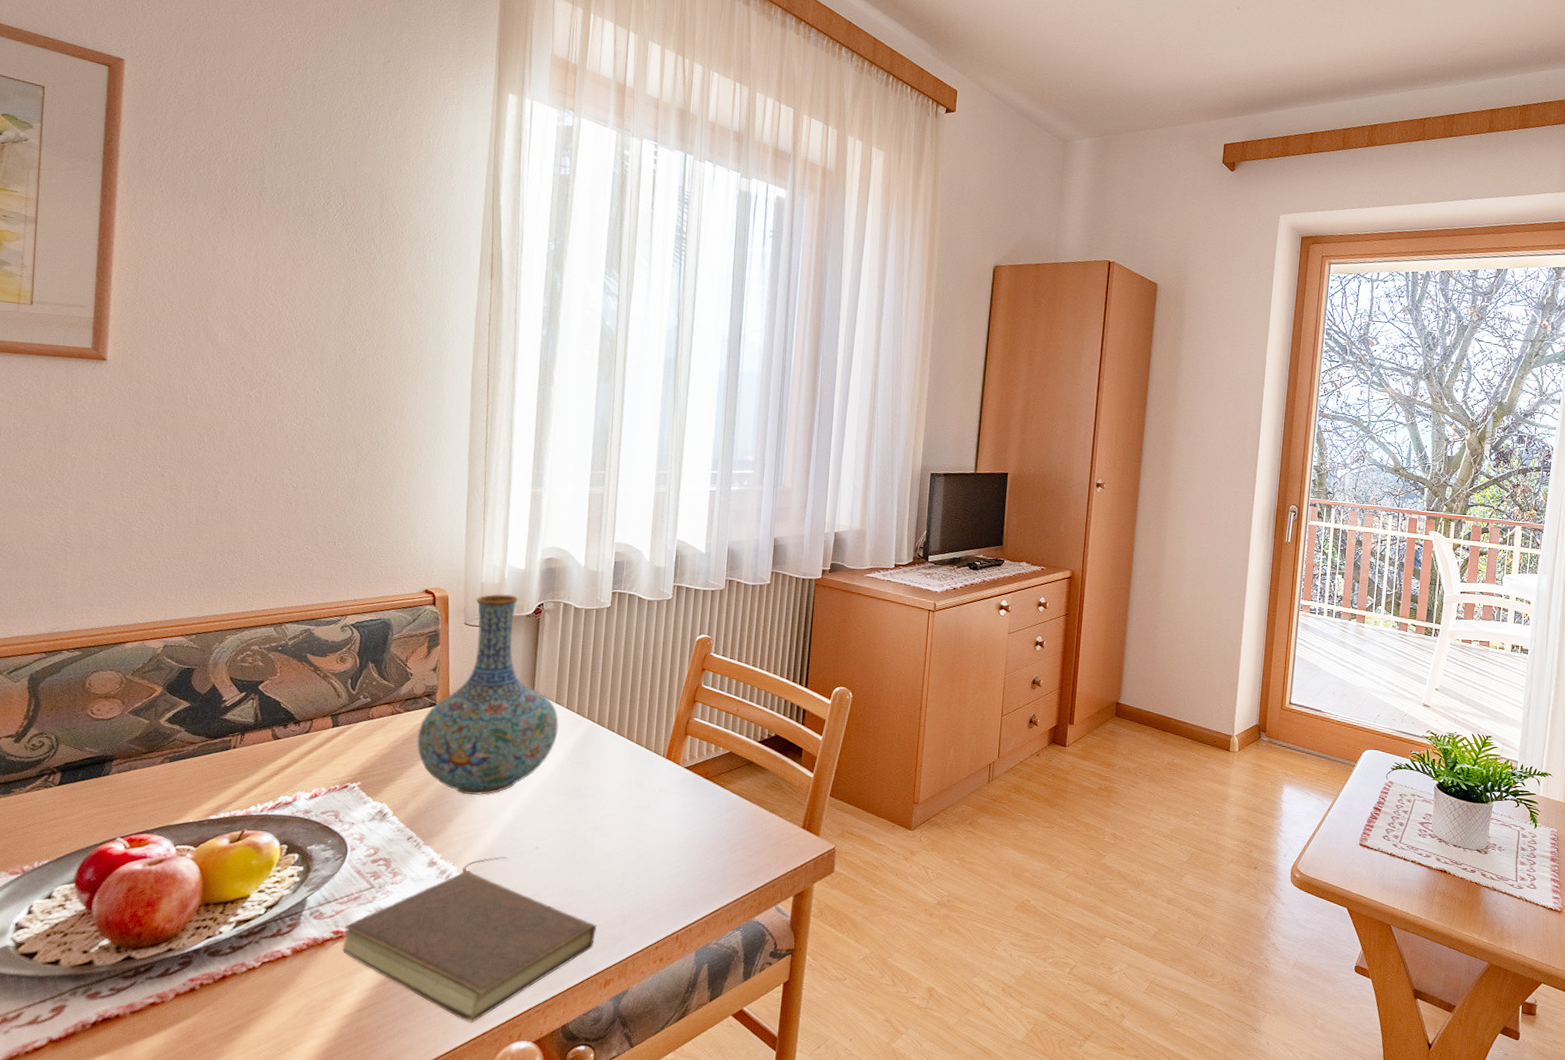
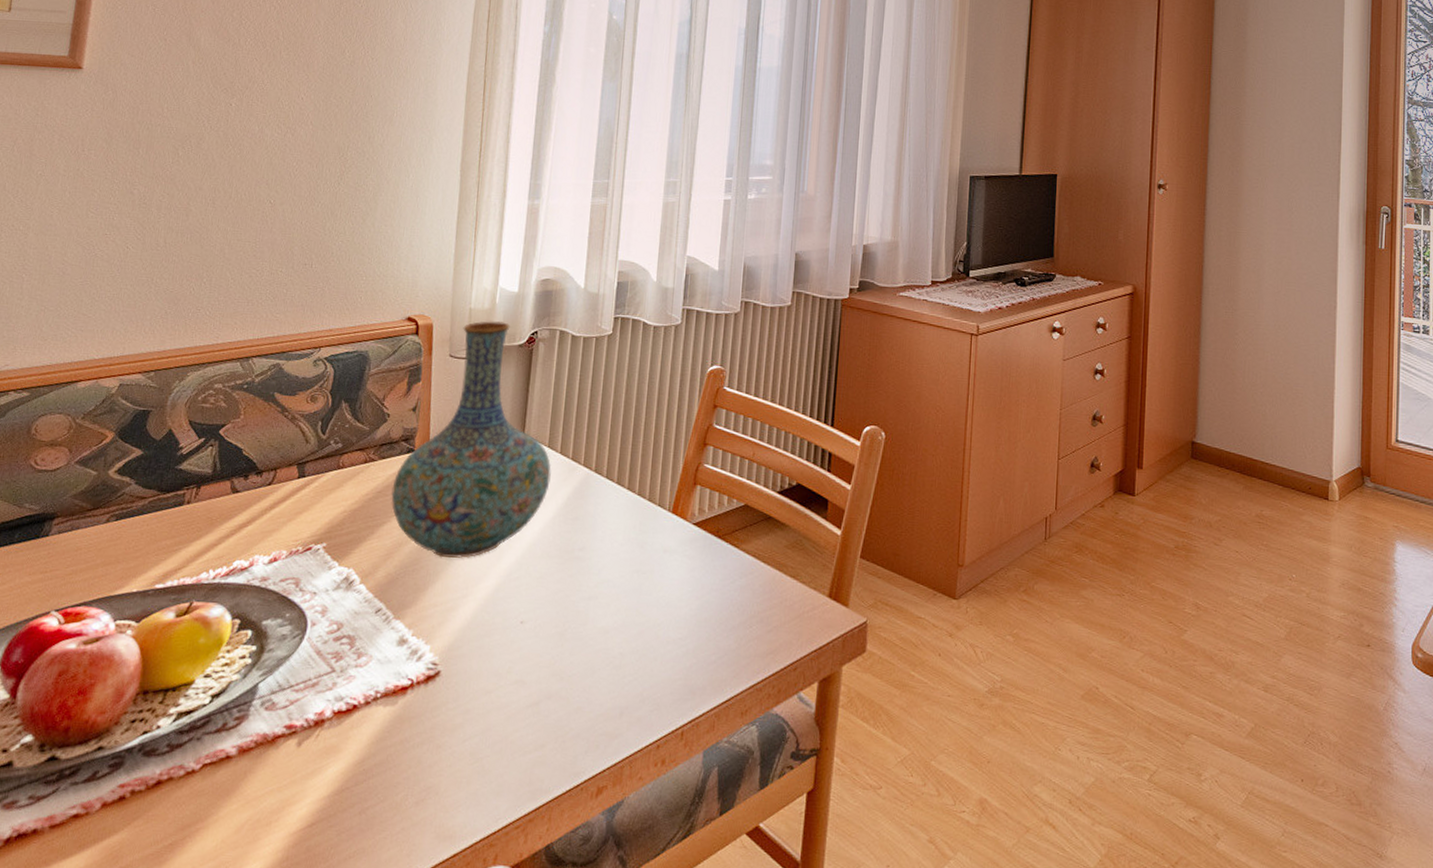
book: present [342,856,597,1024] -> none [295,633,589,843]

